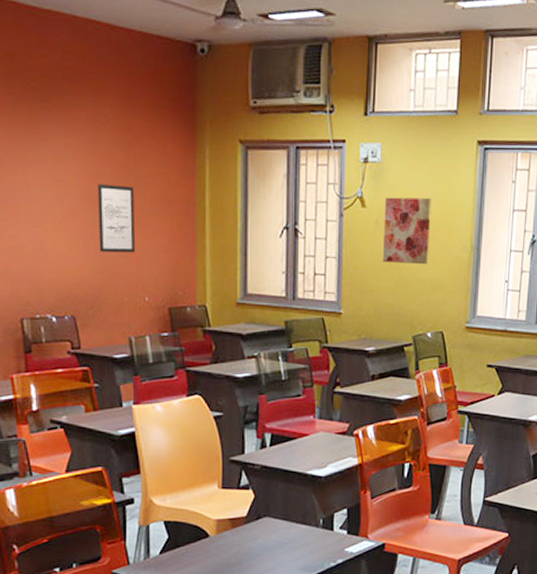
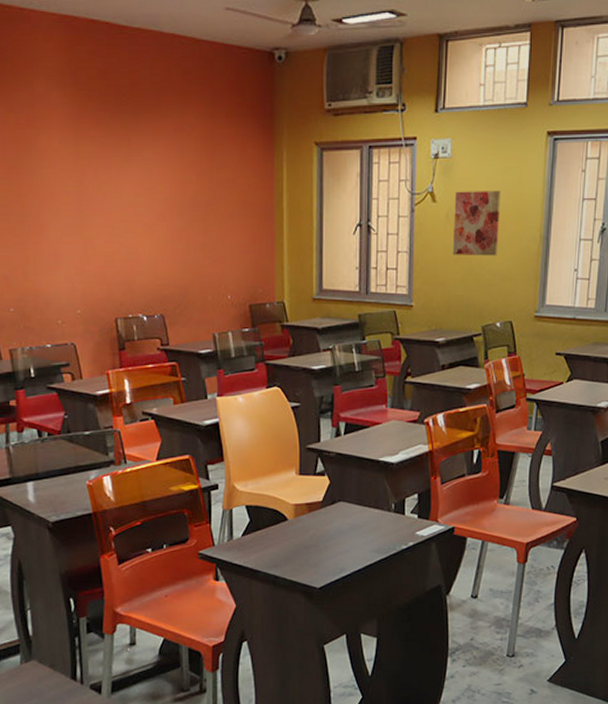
wall art: present [98,184,135,253] -> none [184,190,218,254]

